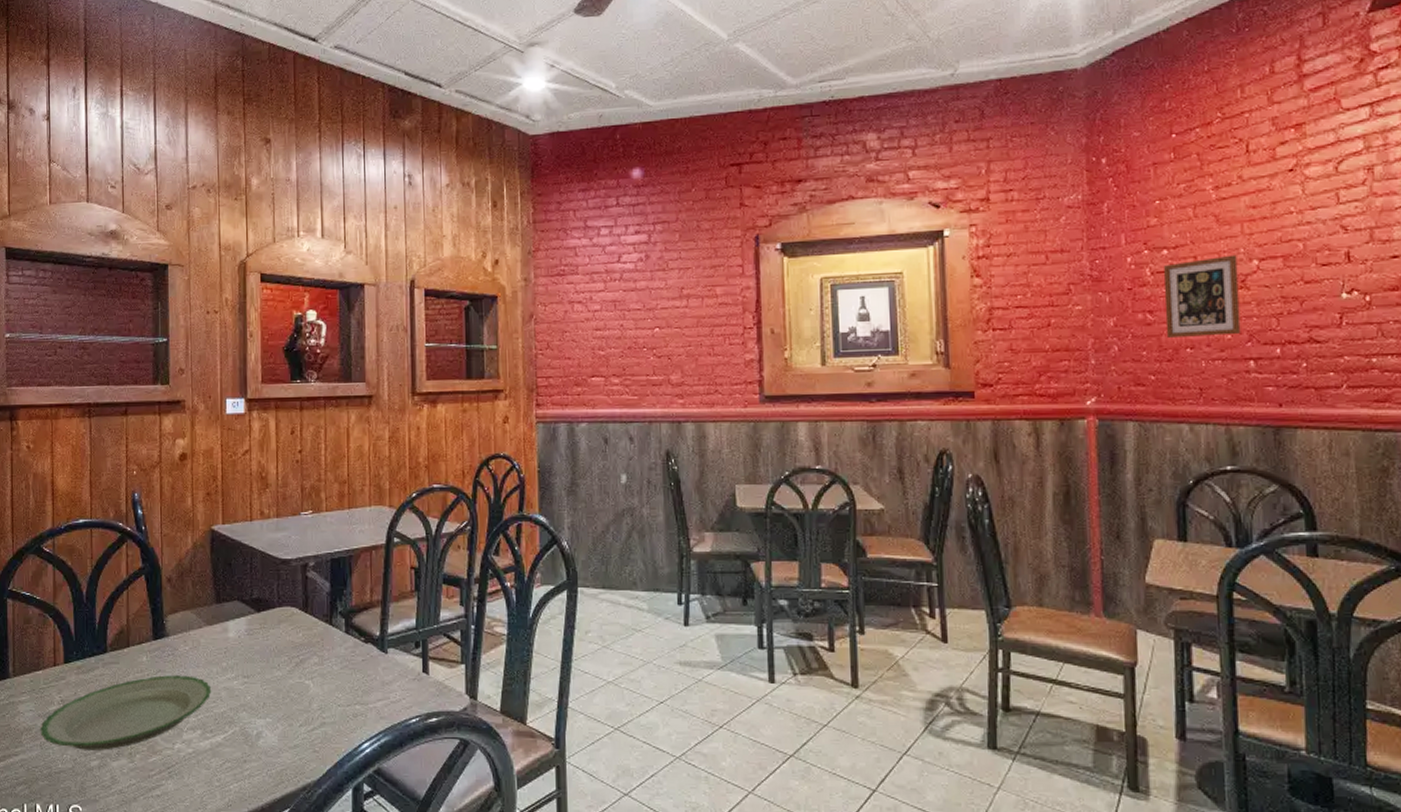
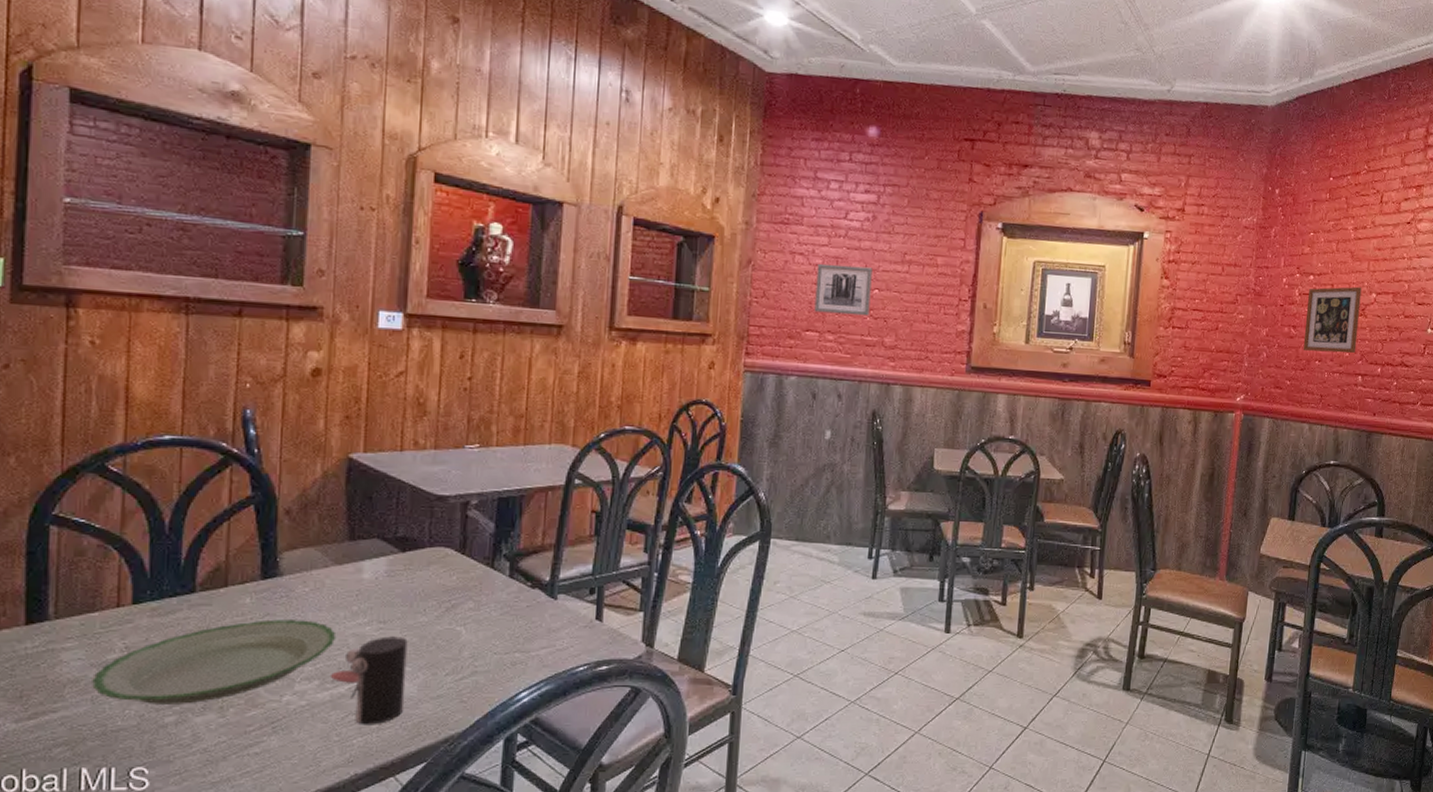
cup: none [209,690,269,772] -> present [329,636,408,725]
wall art: none [596,307,652,358] -> present [814,263,873,316]

